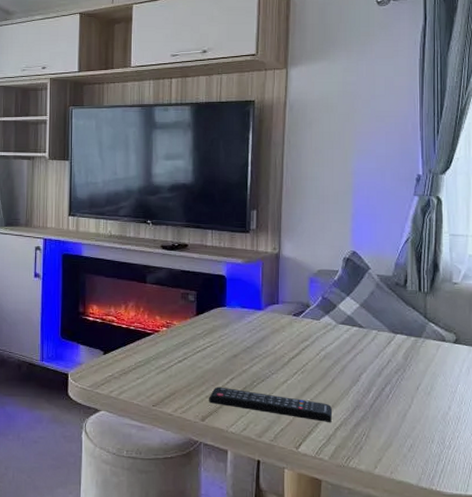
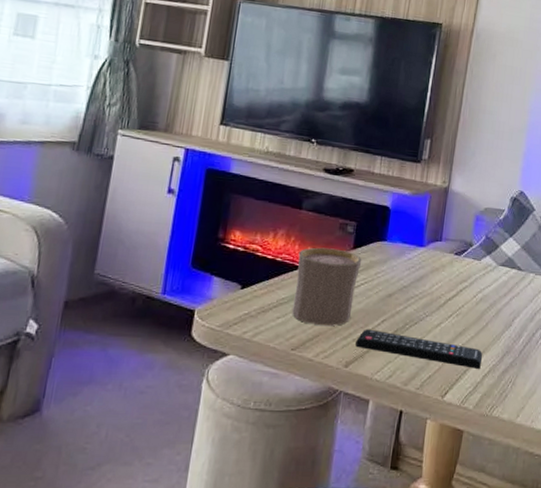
cup: none [148,315,206,384] -> present [292,247,362,326]

